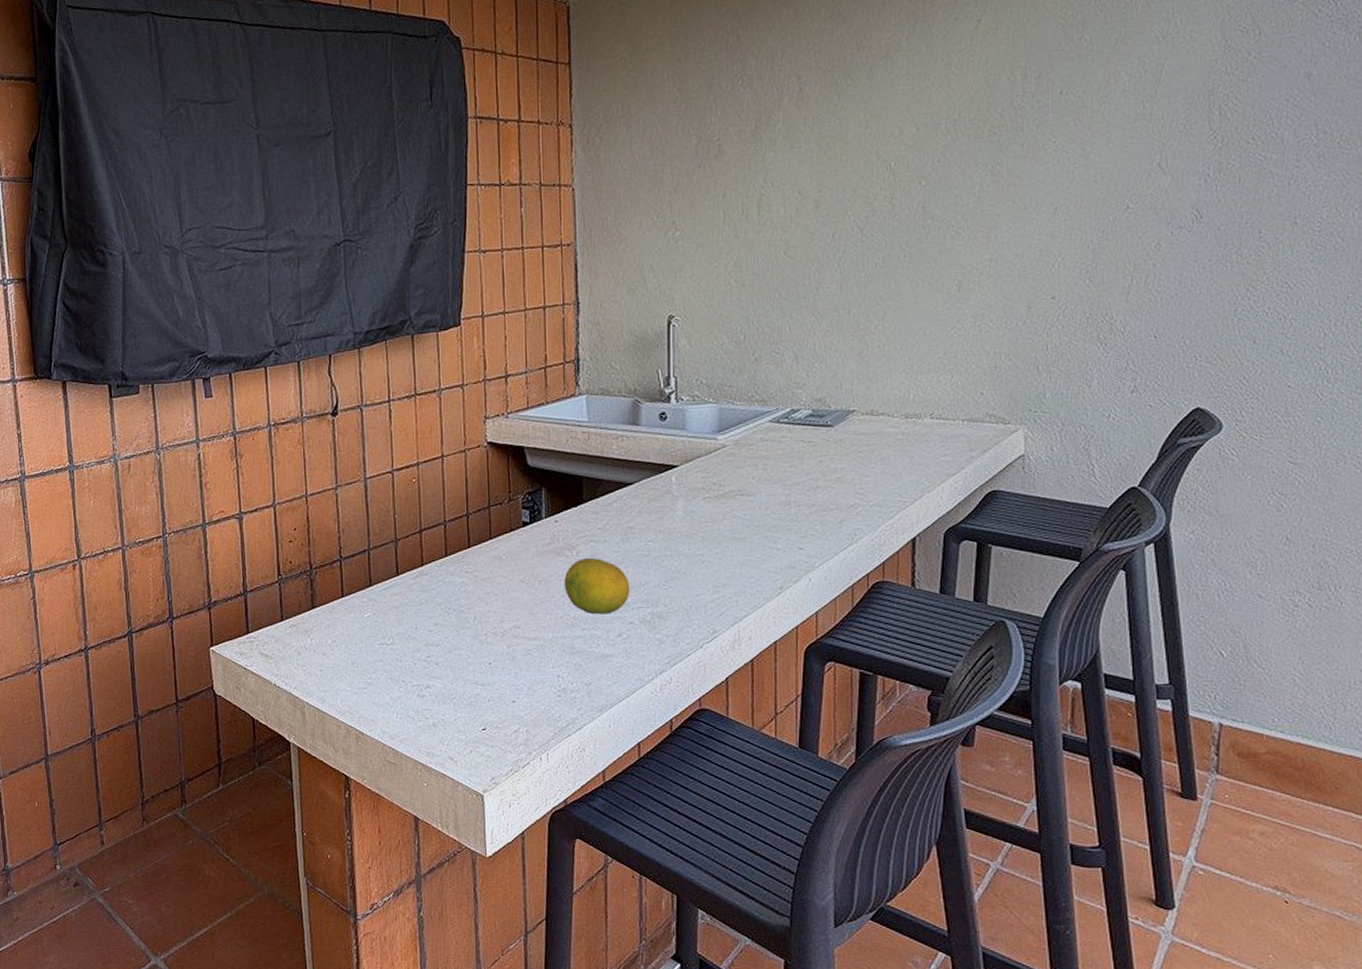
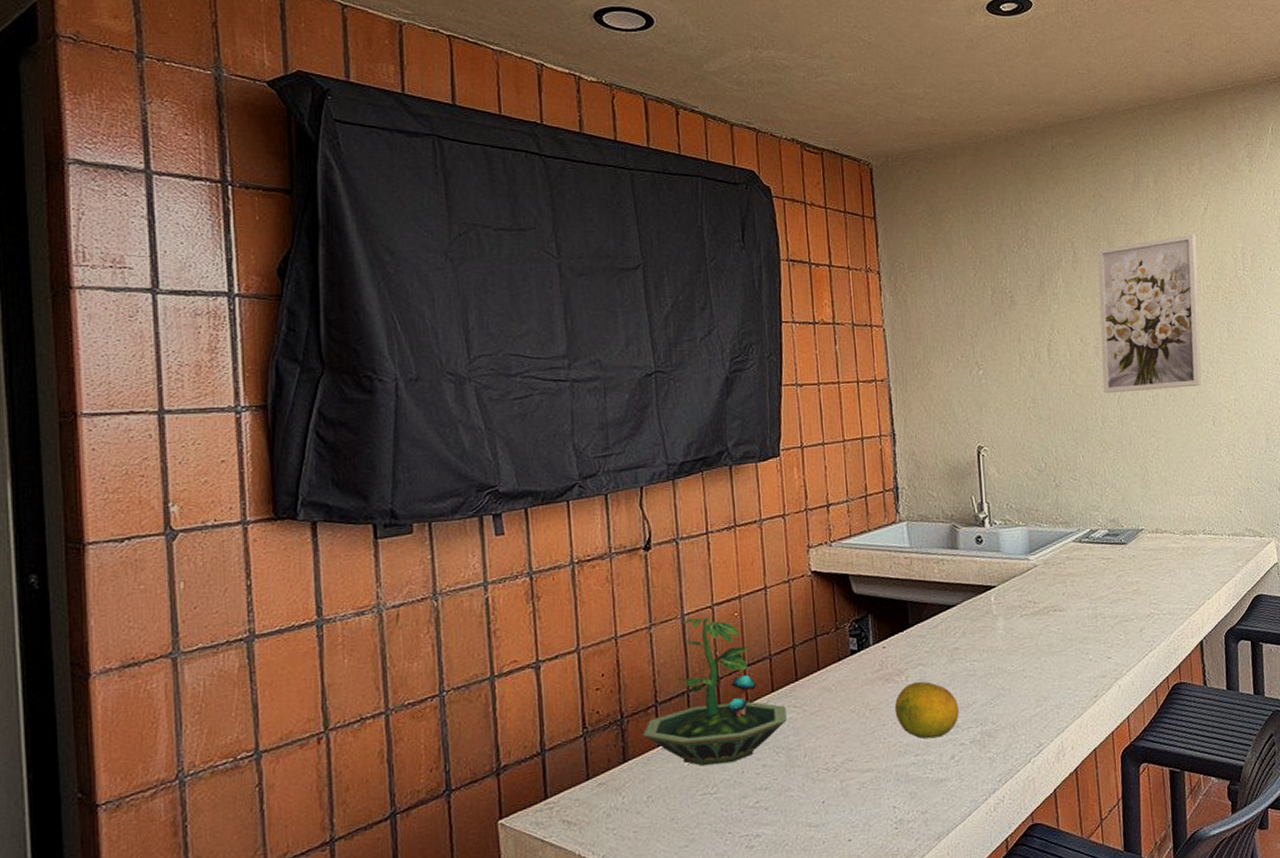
terrarium: none [328,481,459,619] -> present [643,616,787,766]
wall art: none [822,54,961,255] -> present [1097,233,1202,394]

